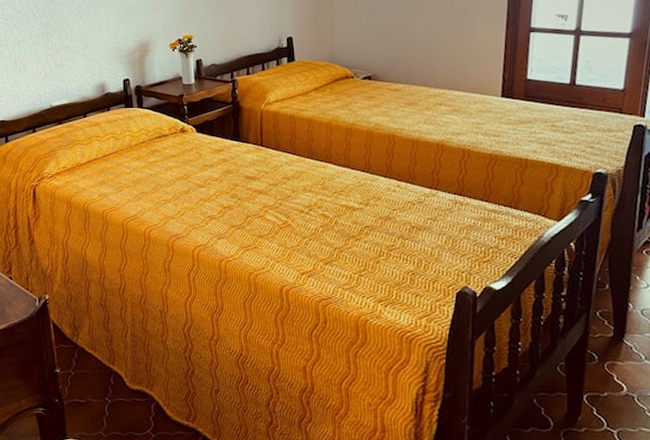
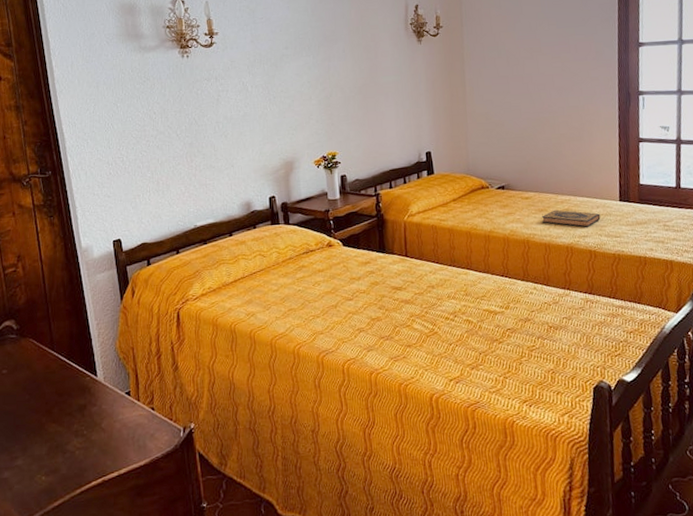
hardback book: none [410,103,478,124] -> present [541,209,601,227]

